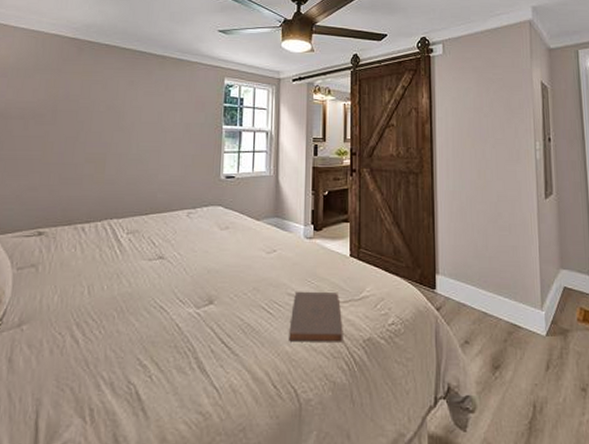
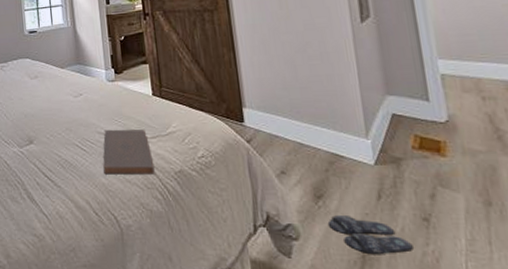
slippers: none [502,386,572,426] -> present [327,216,413,255]

